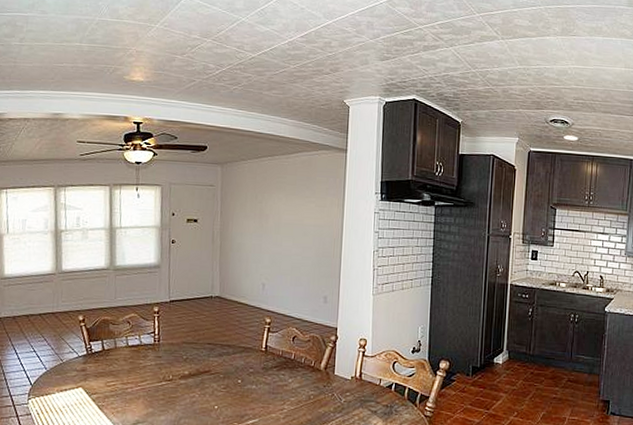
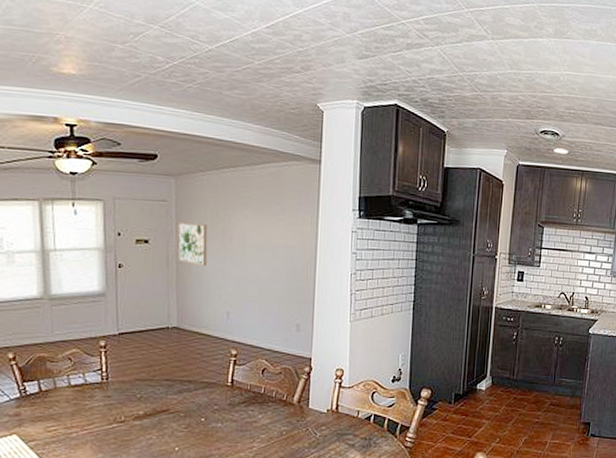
wall art: none [221,204,248,243] -> present [176,222,208,266]

